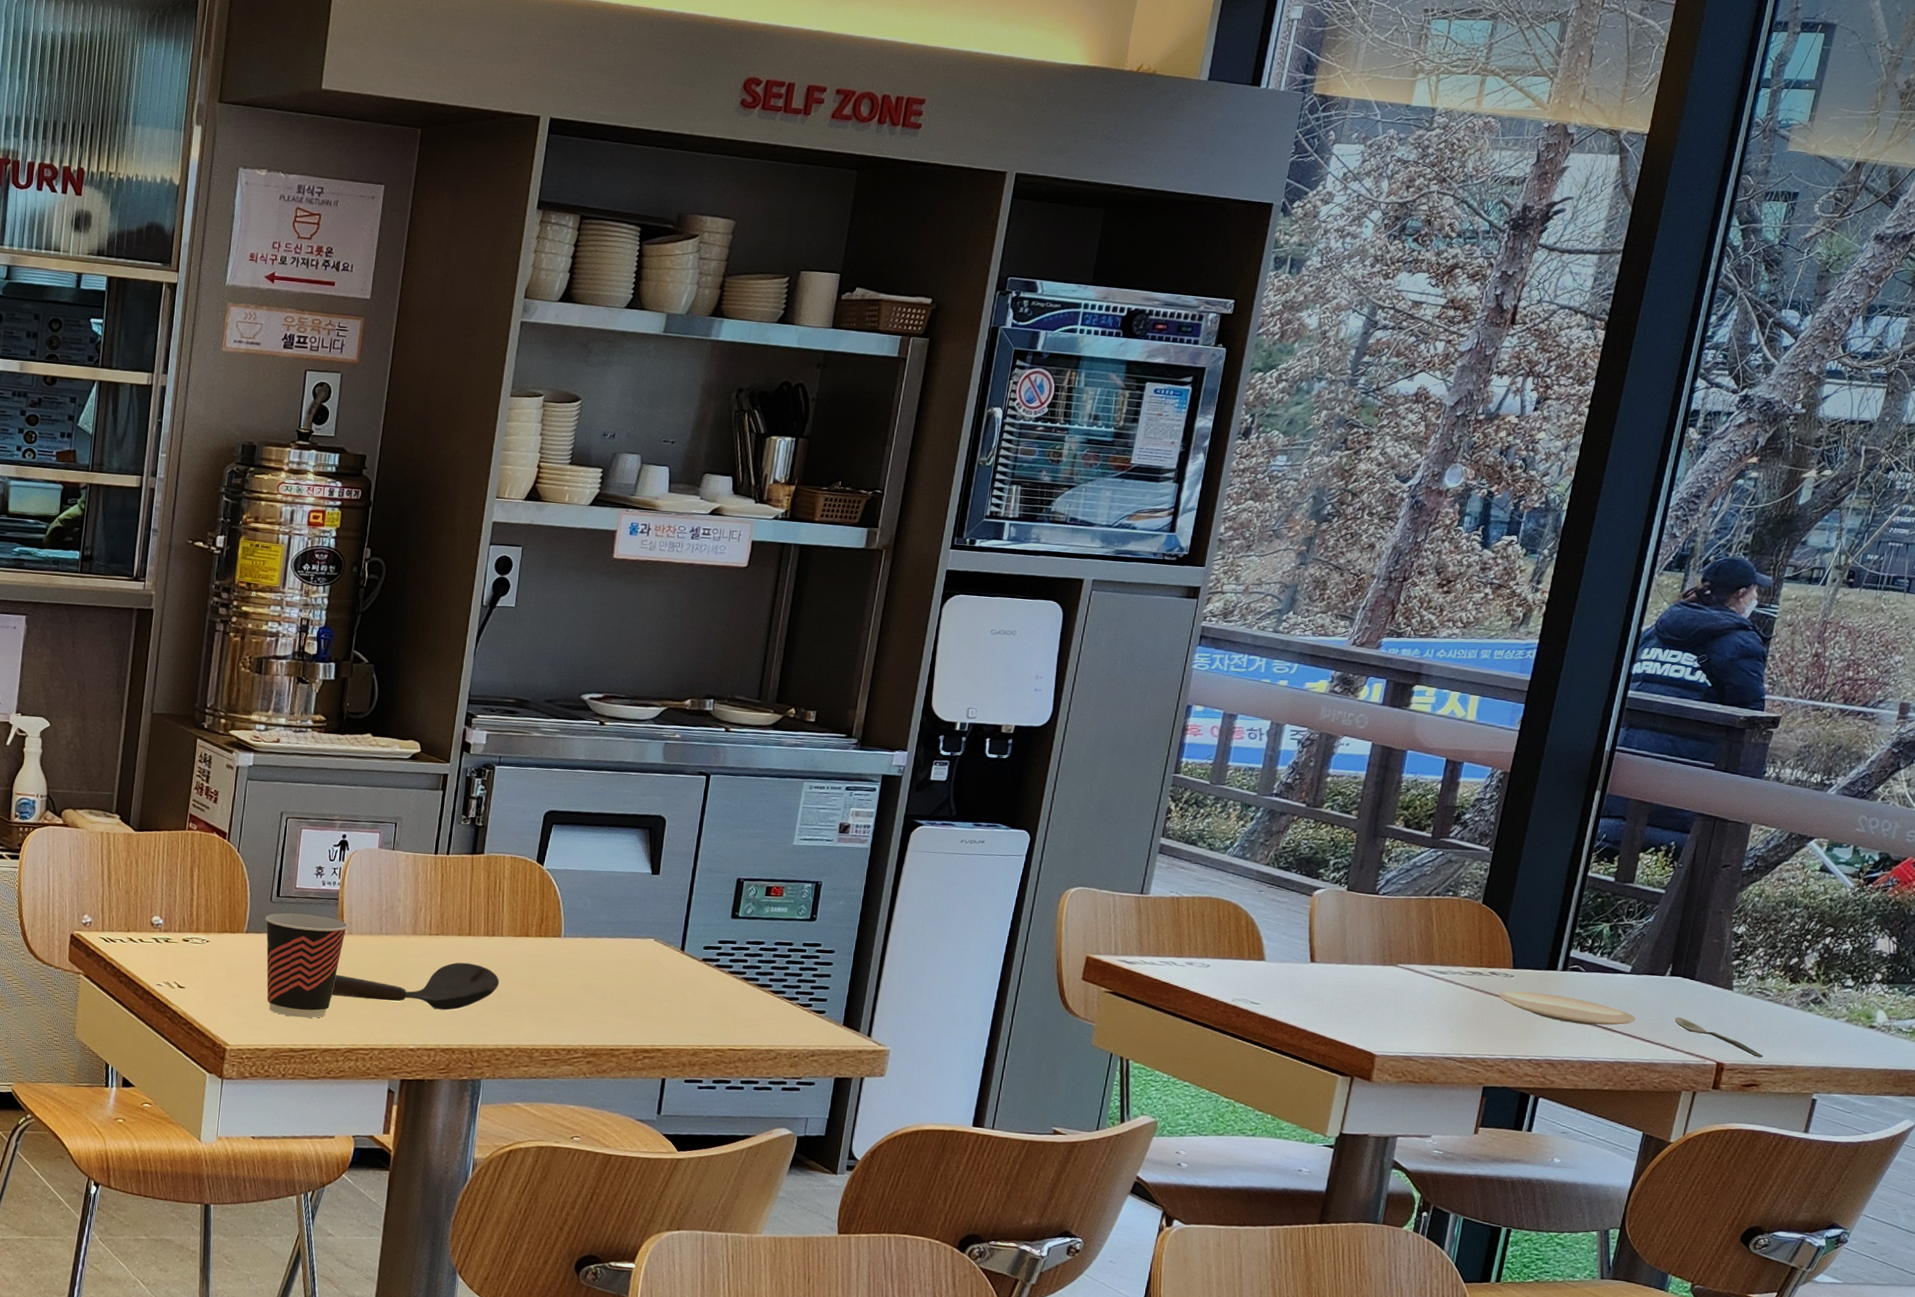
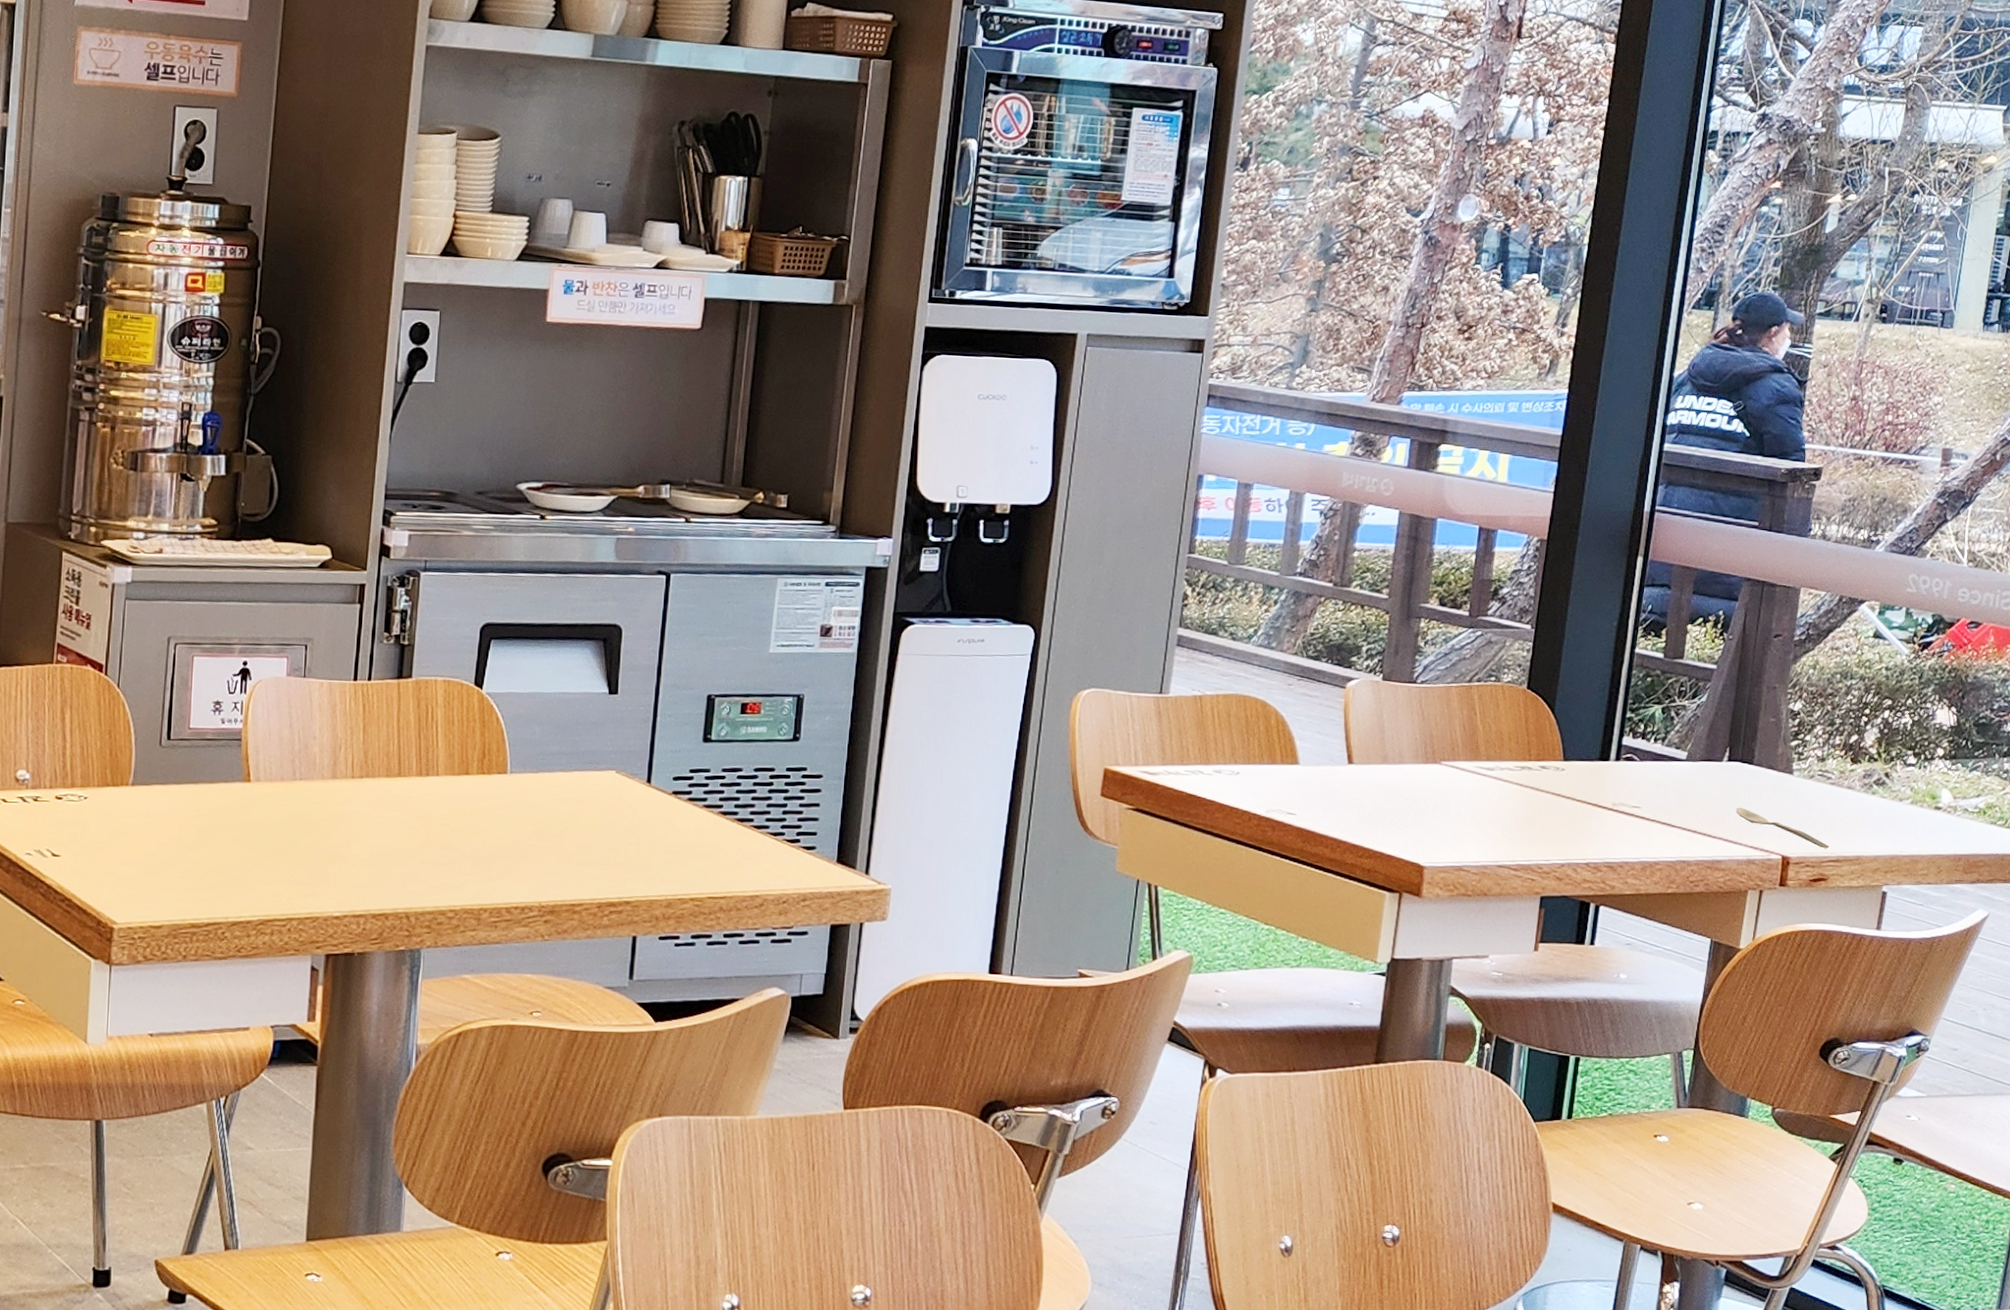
cup: present [265,913,348,1018] -> none [154,759,255,886]
spoon: present [331,962,500,1011] -> none [237,809,438,868]
plate: present [1499,990,1636,1025] -> none [1551,786,1695,821]

